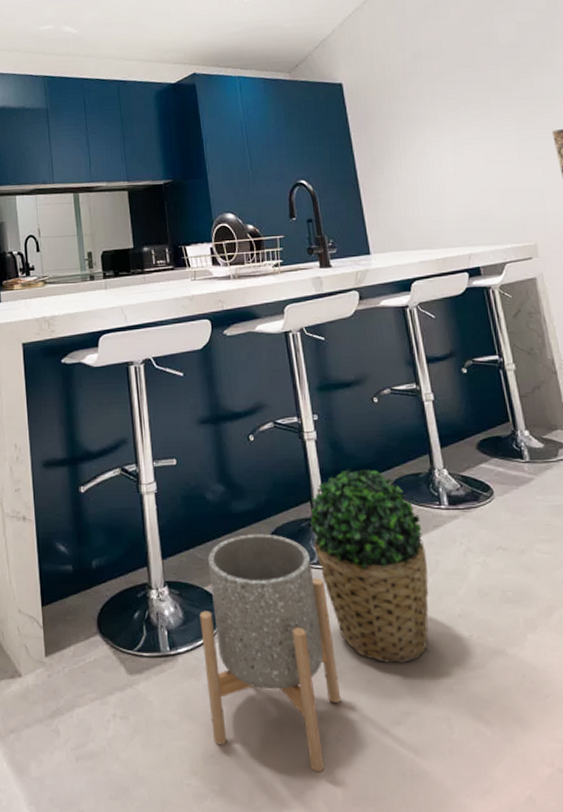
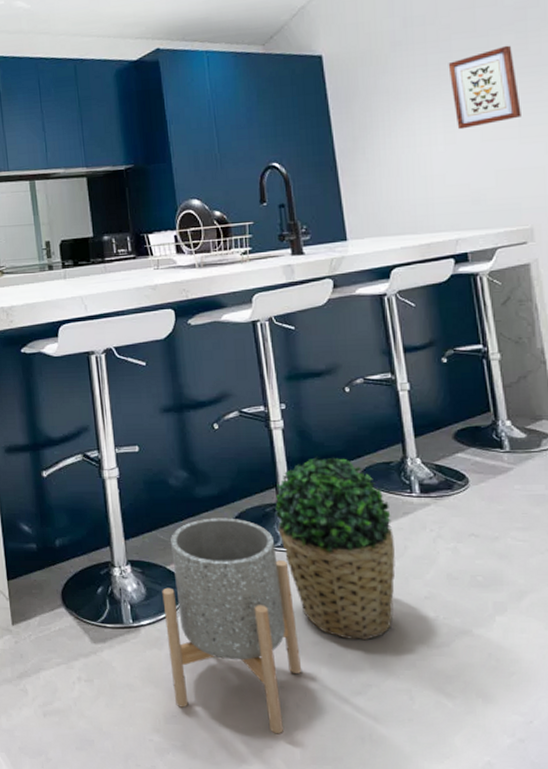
wall art: none [453,79,520,153] -> present [448,45,521,130]

